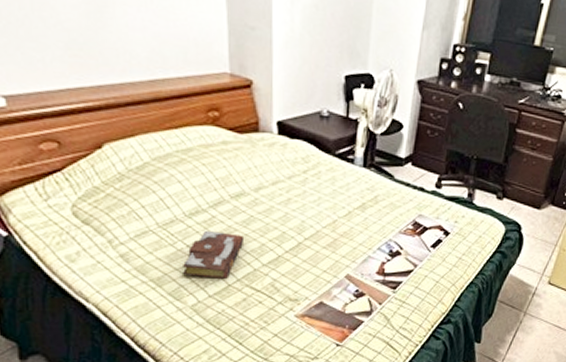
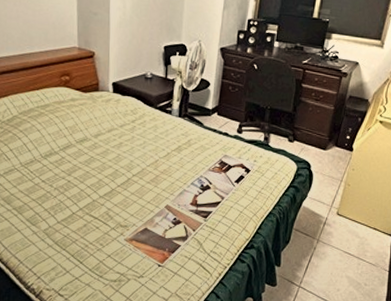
book: present [183,230,245,279] -> none [38,168,86,208]

